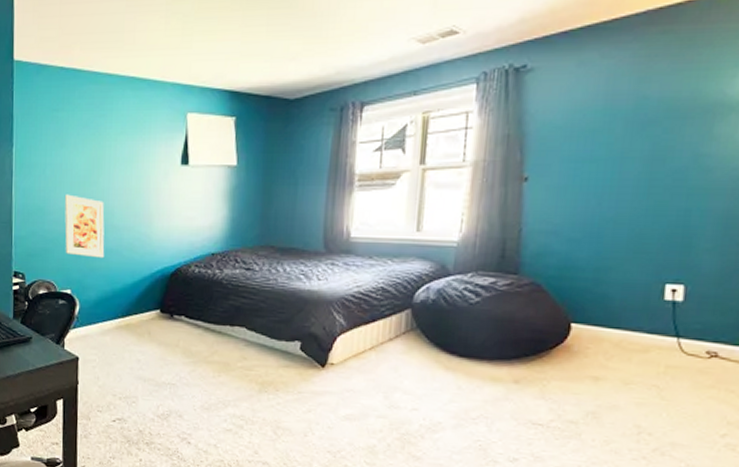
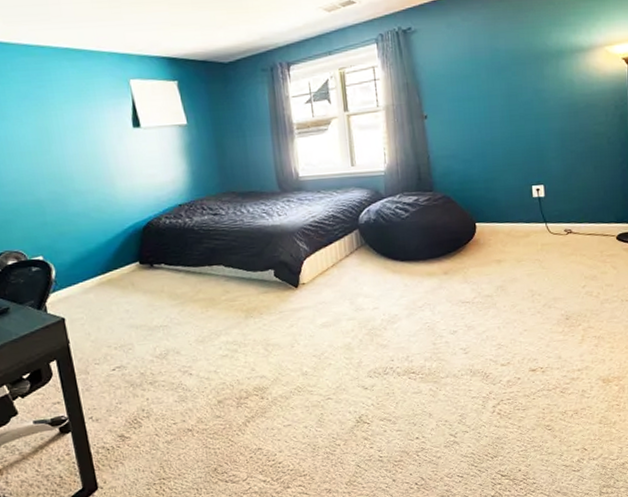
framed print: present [64,194,105,259] -> none [17,165,72,223]

